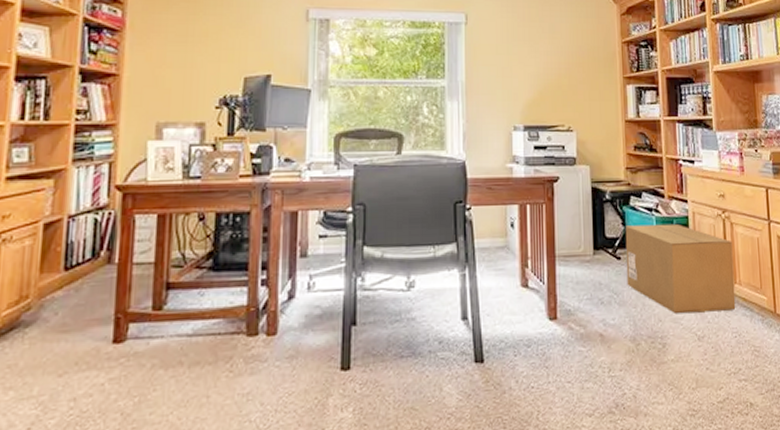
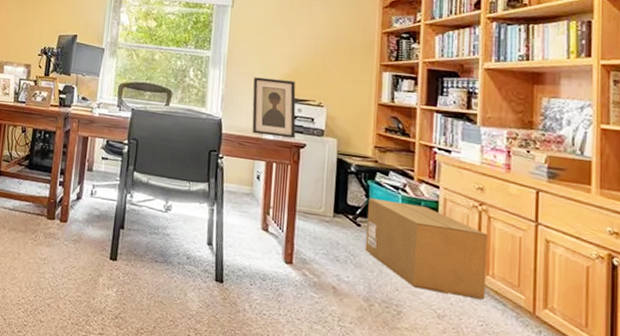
picture frame: none [496,106,548,174] -> present [251,77,296,139]

